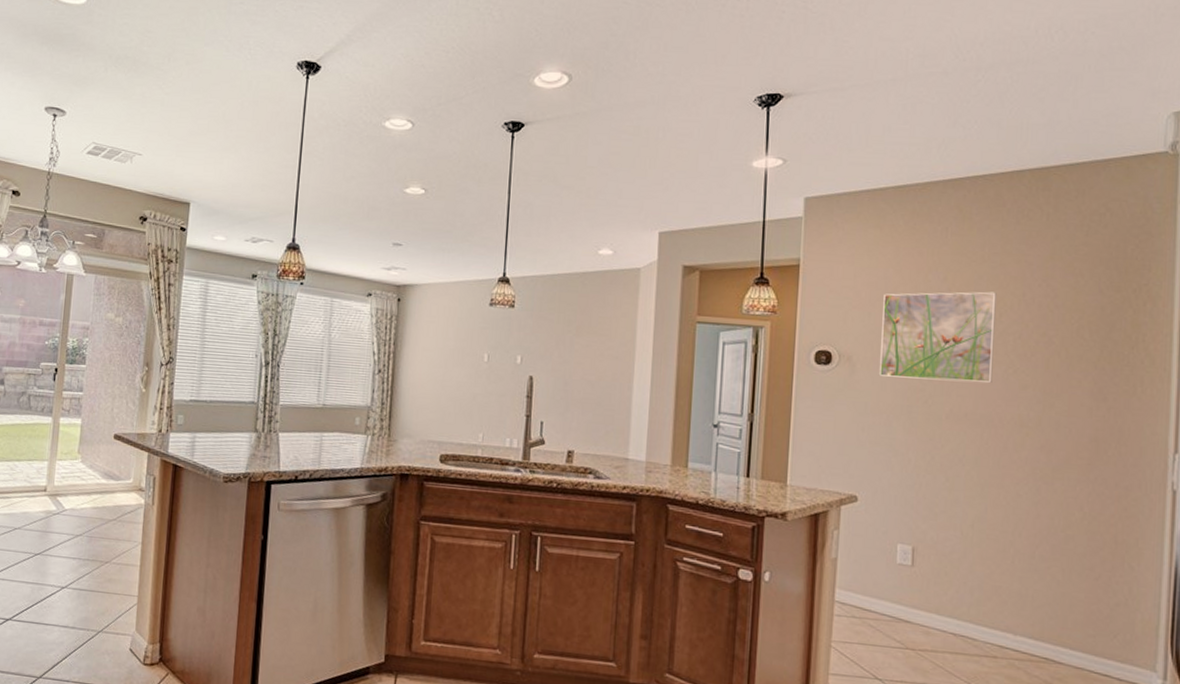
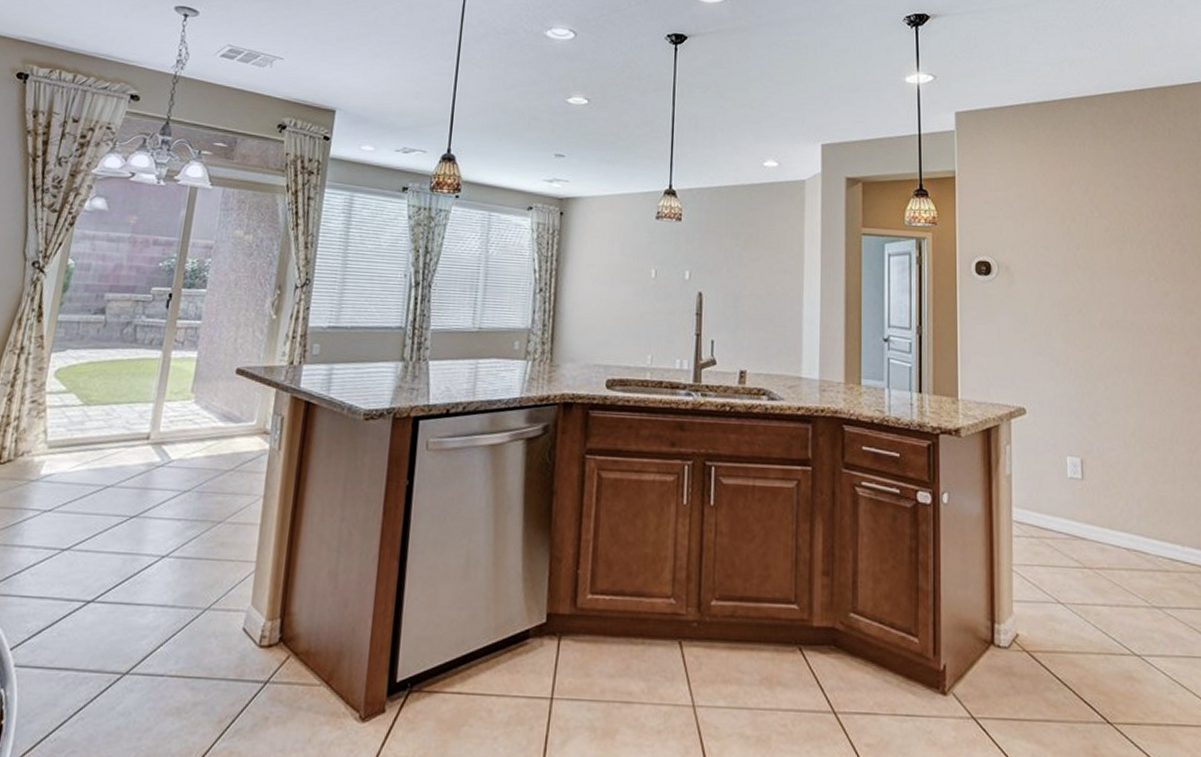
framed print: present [880,291,997,383] -> none [1034,202,1137,291]

